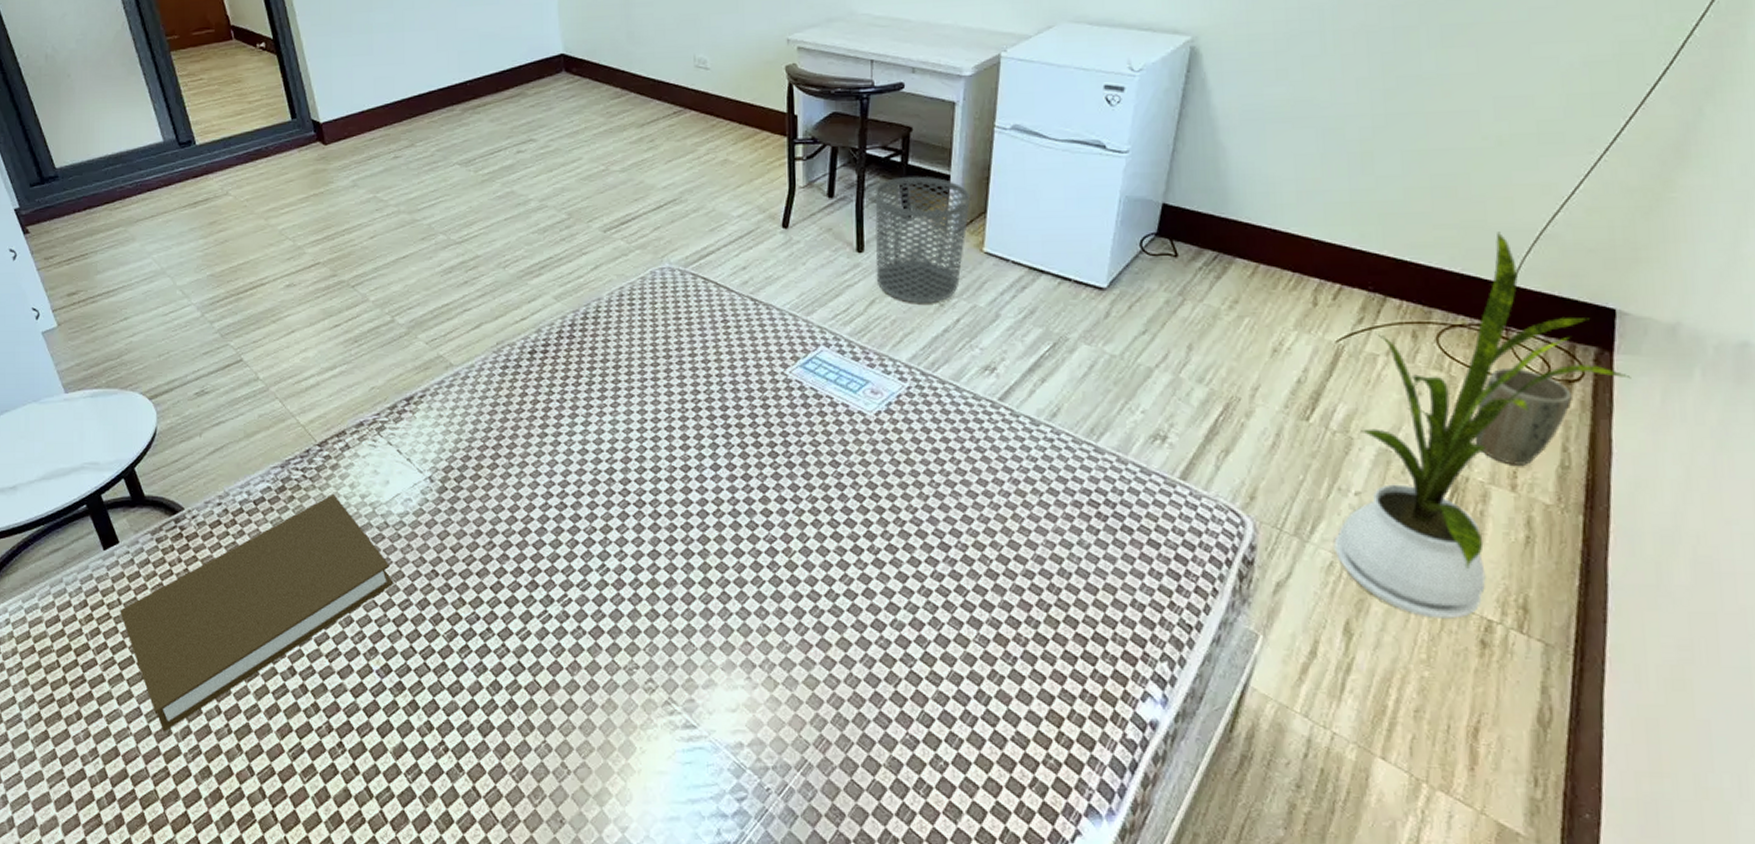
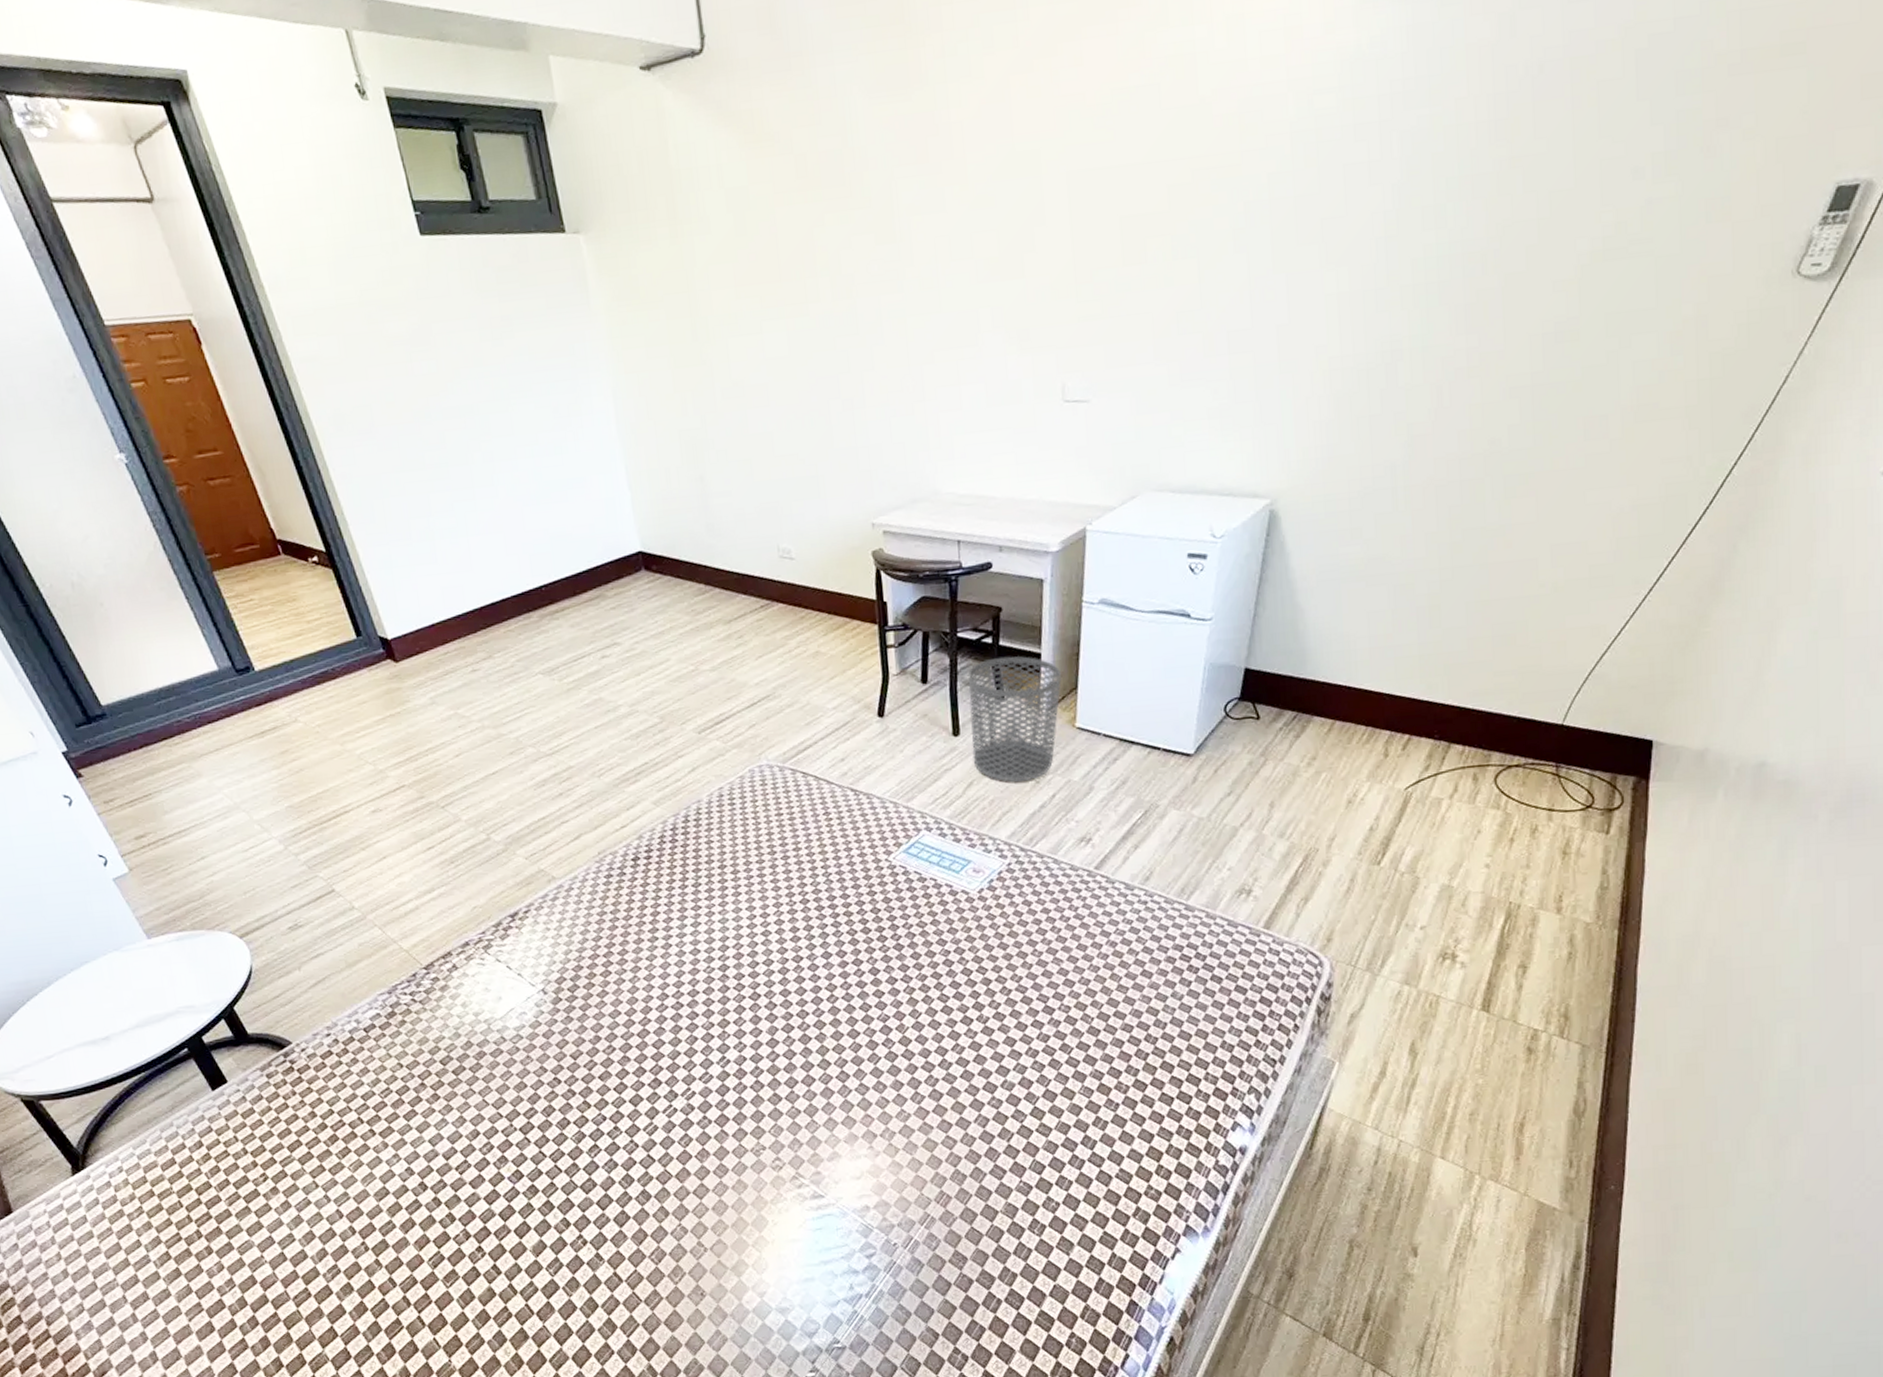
book: present [120,493,394,732] -> none [238,1014,517,1257]
house plant: present [1334,232,1631,619] -> none [1401,675,1664,1032]
plant pot: present [1475,368,1572,467] -> none [1526,801,1612,891]

